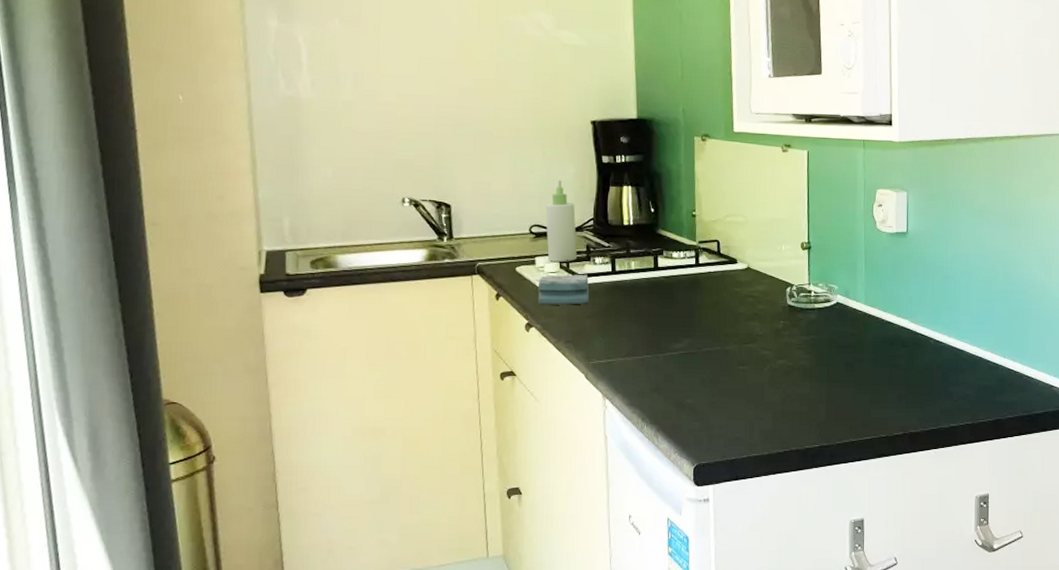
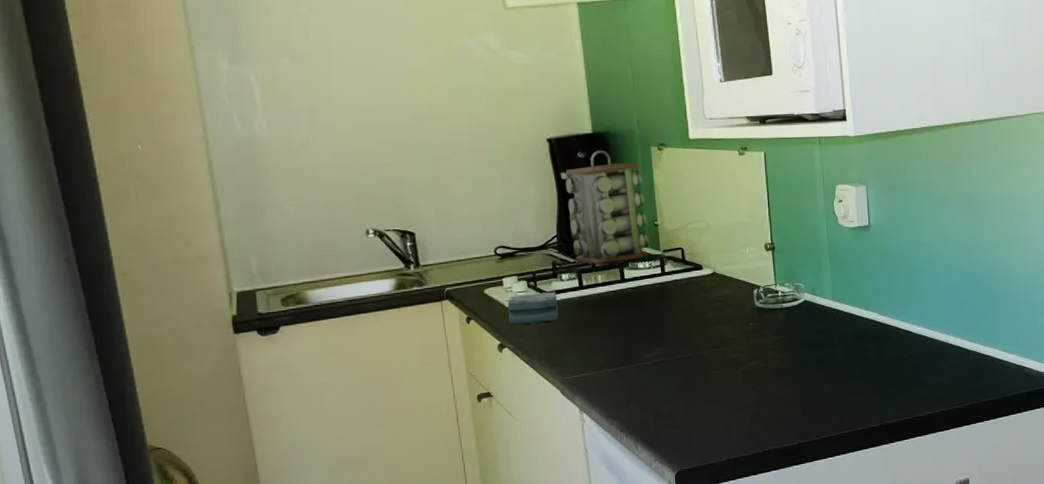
bottle: present [545,180,577,262] -> none [508,200,543,281]
spice rack: none [606,136,686,252] -> present [565,150,650,265]

